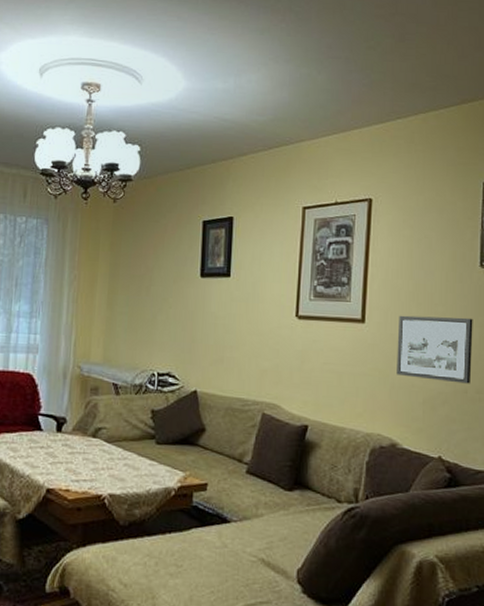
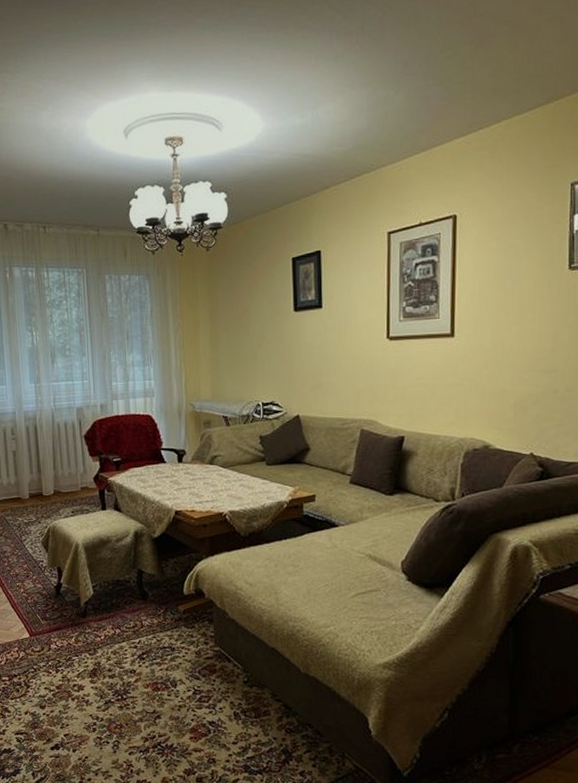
picture frame: present [396,315,473,384] -> none [486,320,563,384]

